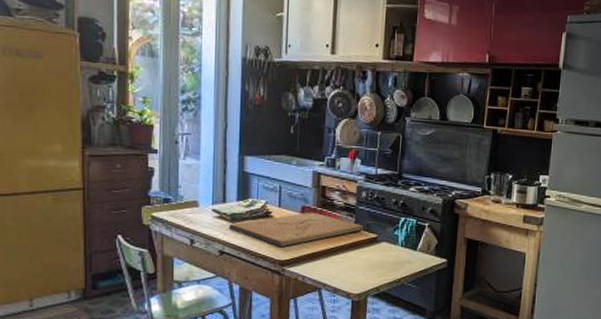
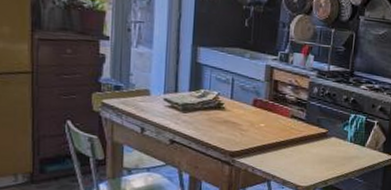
cutting board: present [228,212,364,248] -> none [179,105,315,139]

